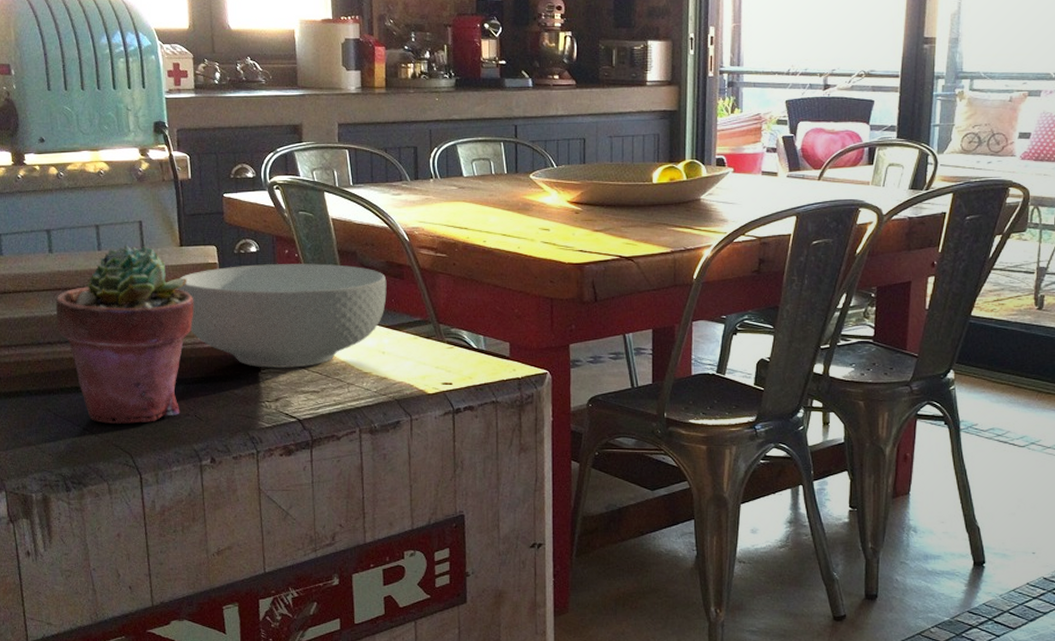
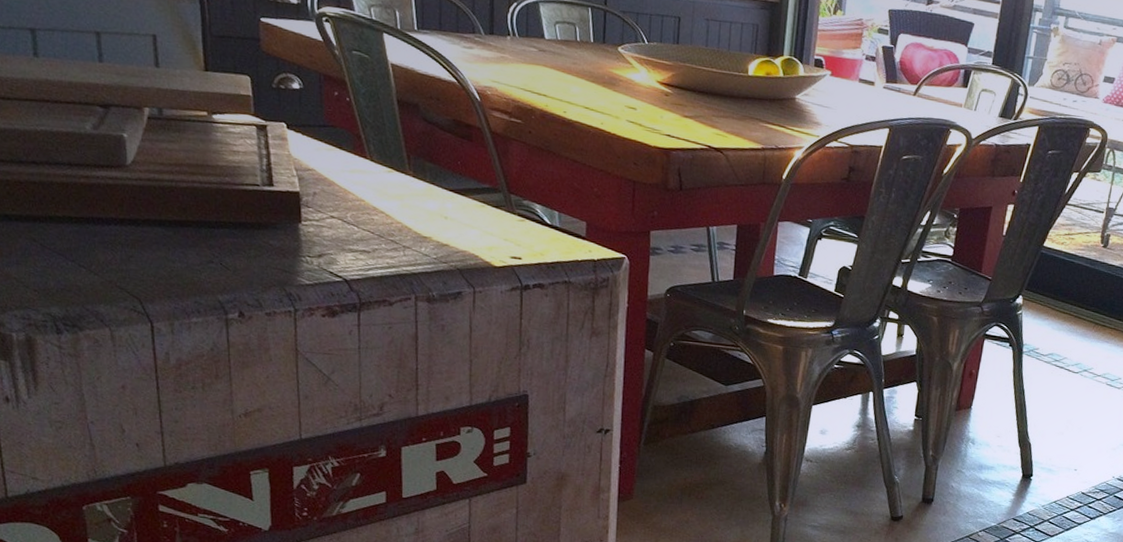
potted succulent: present [55,244,194,424] -> none [42,59,221,266]
cereal bowl: present [177,263,387,368] -> none [200,101,453,224]

